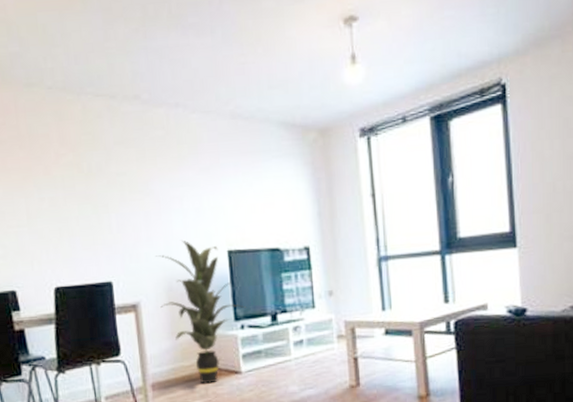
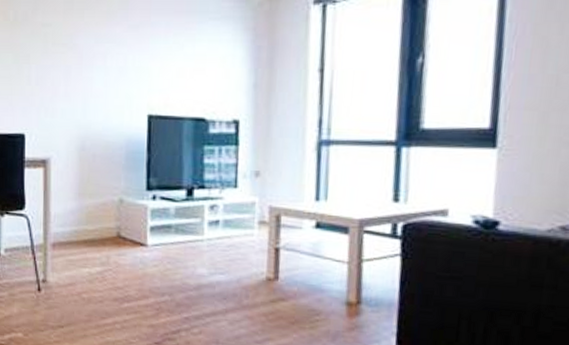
indoor plant: present [156,239,246,384] -> none [70,98,160,252]

